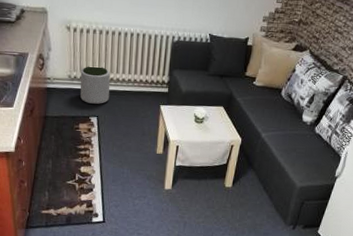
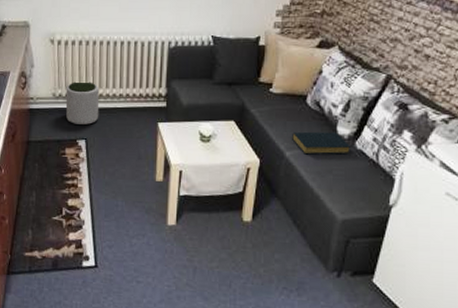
hardback book: none [268,118,311,137] -> present [292,131,350,155]

